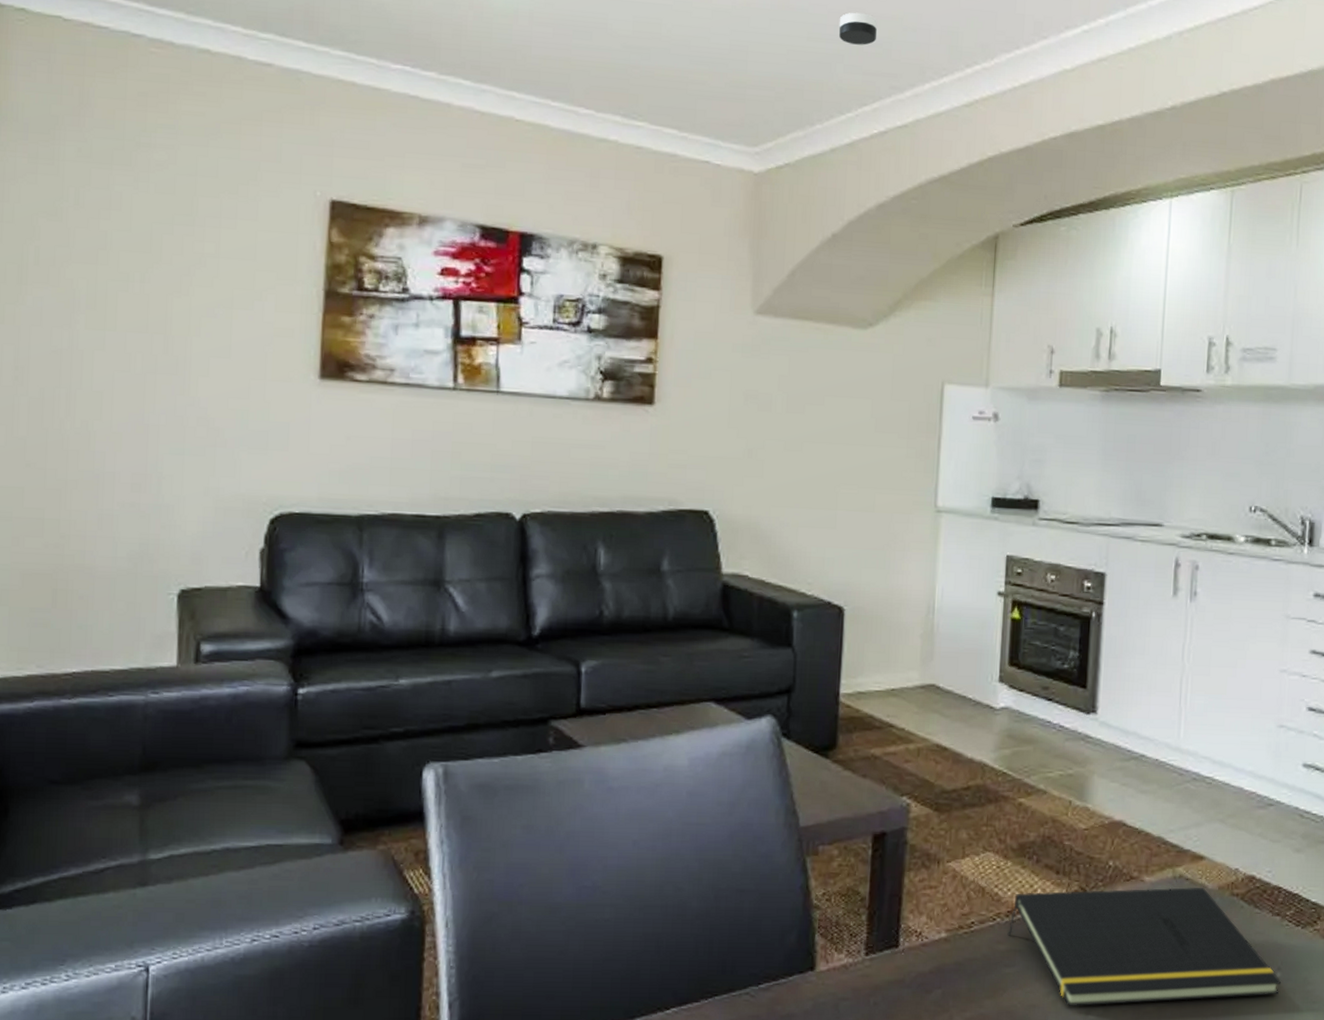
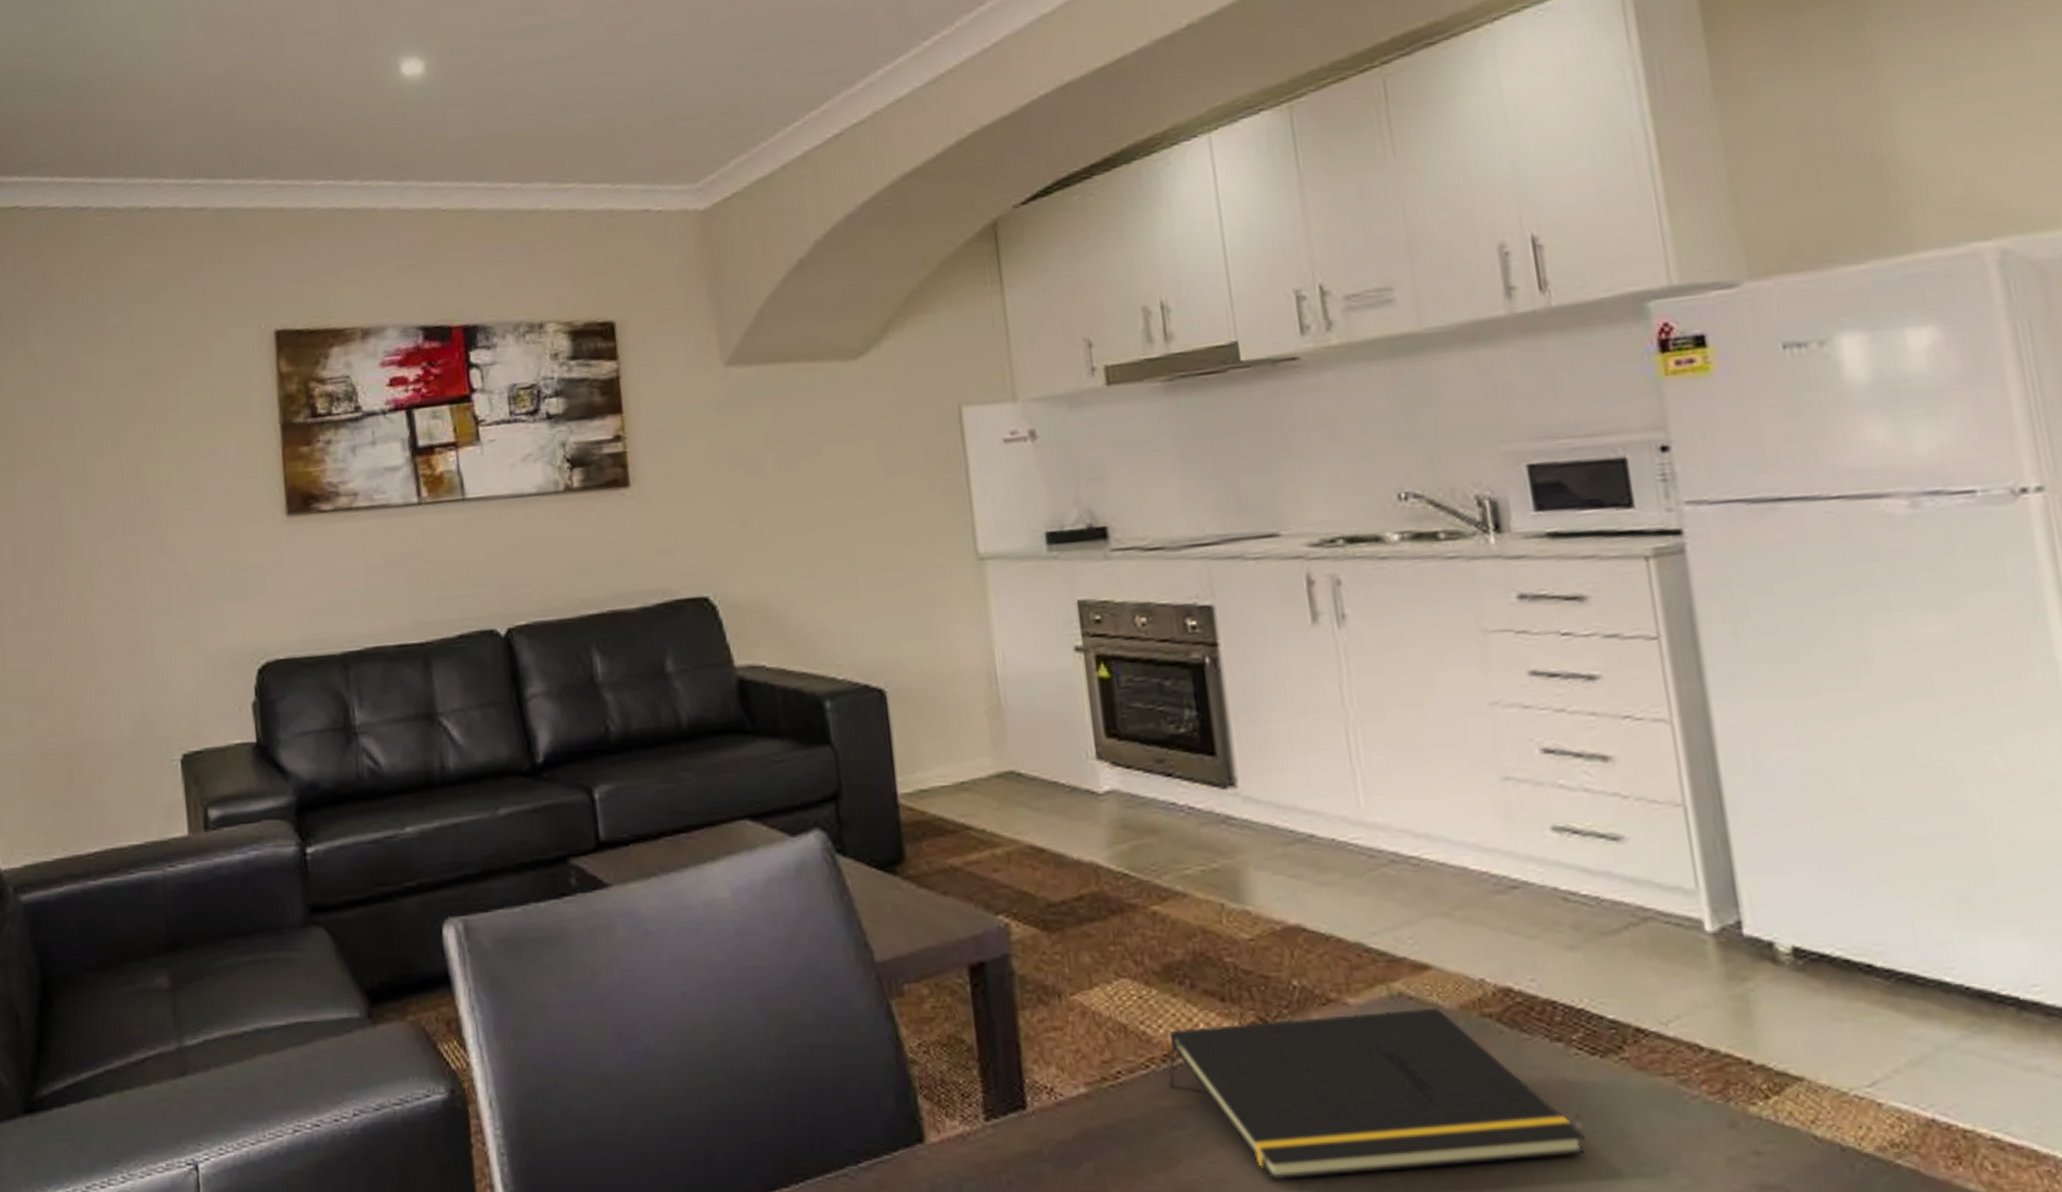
smoke detector: present [839,12,878,45] -> none [767,9,813,48]

